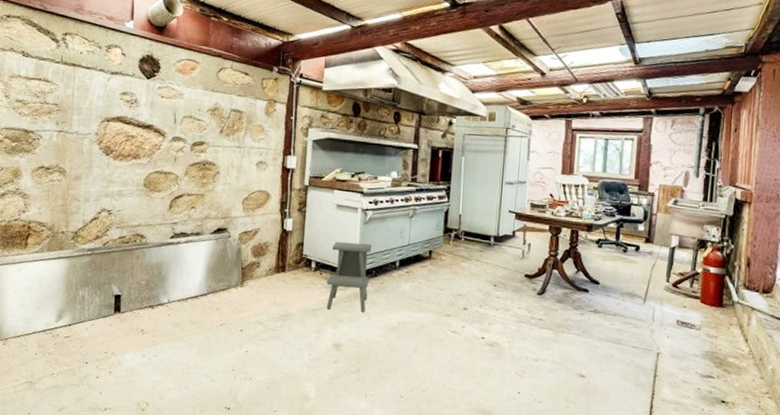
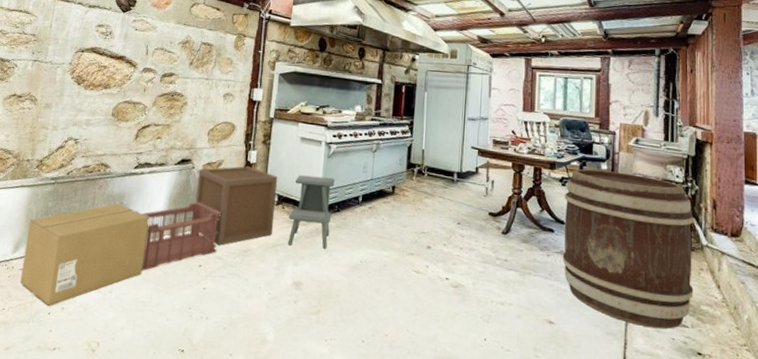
box: none [66,273,188,370] -> present [20,203,149,306]
plastic crate: none [175,269,259,336] -> present [136,201,221,271]
wooden crate: none [233,234,315,311] -> present [195,166,278,246]
barrel: none [595,230,727,380] -> present [562,169,694,329]

